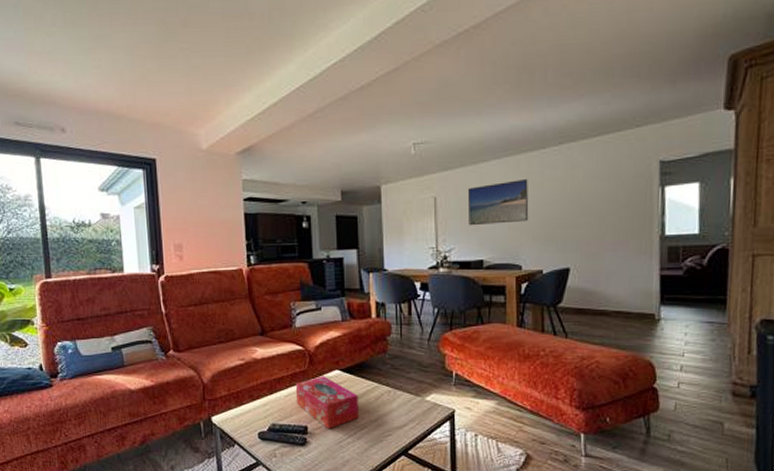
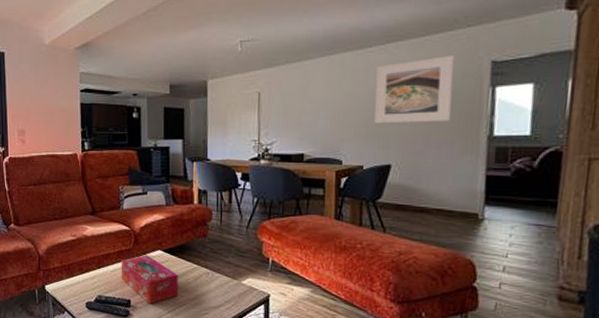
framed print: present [467,178,529,226] -> none [291,76,353,121]
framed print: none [551,156,625,227] -> present [374,56,454,124]

